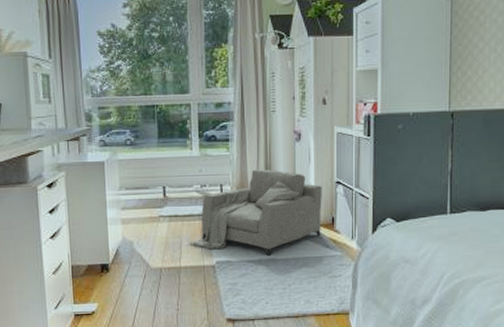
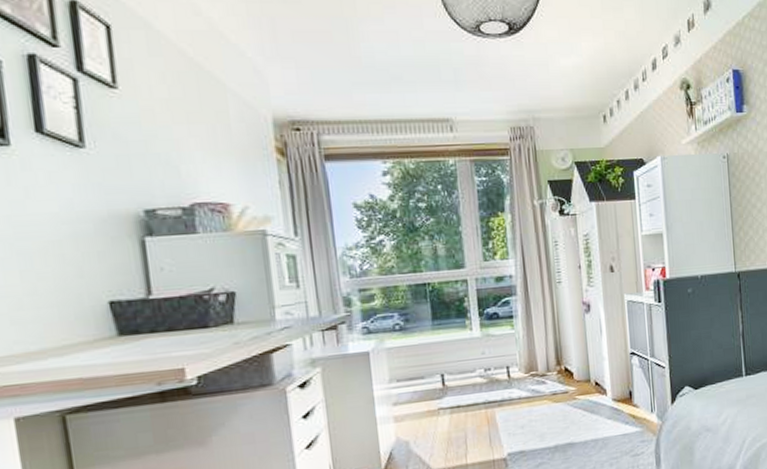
armchair: present [188,169,322,257] -> none [474,345,619,441]

